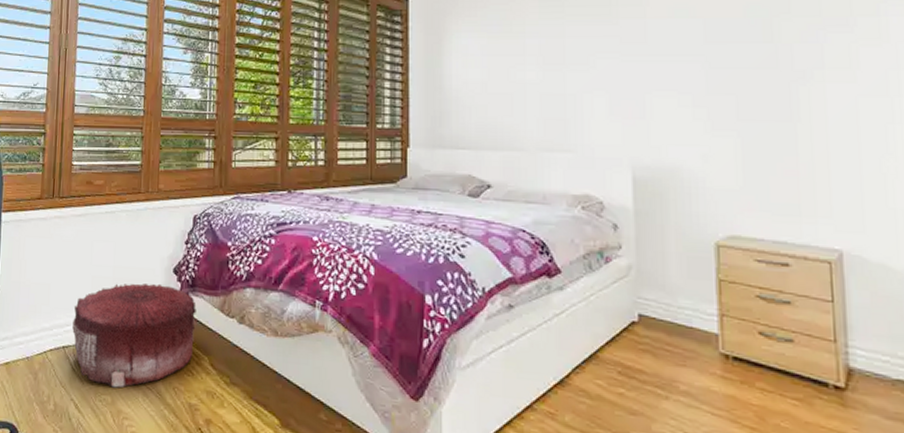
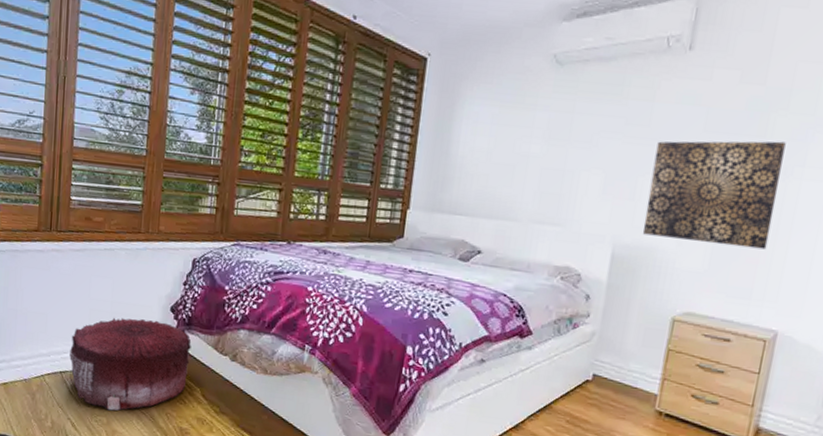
wall art: none [658,45,805,160] -> present [642,141,786,250]

